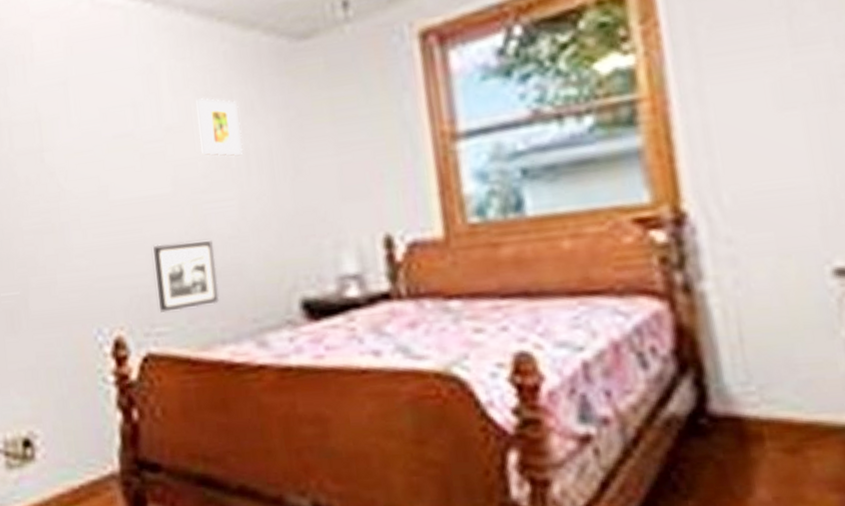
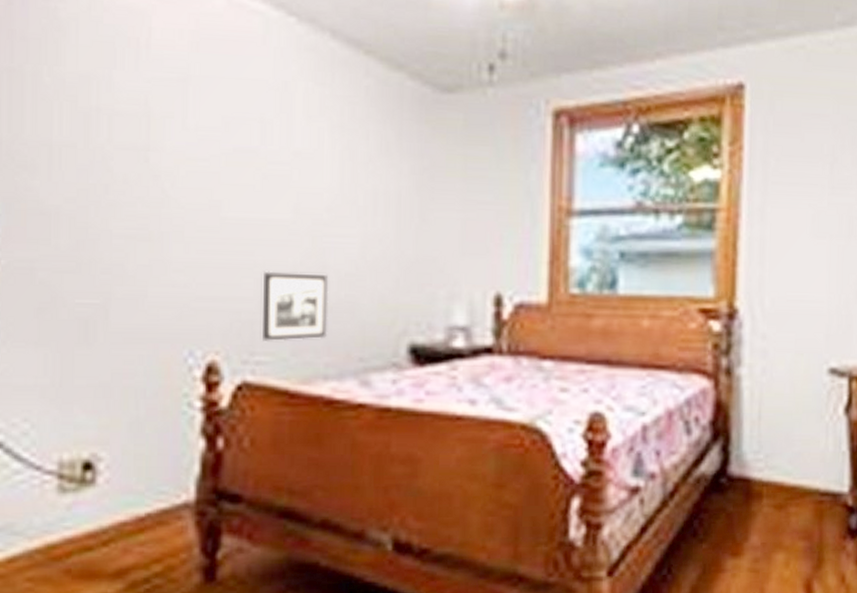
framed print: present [196,97,243,157] -> none [329,129,374,195]

